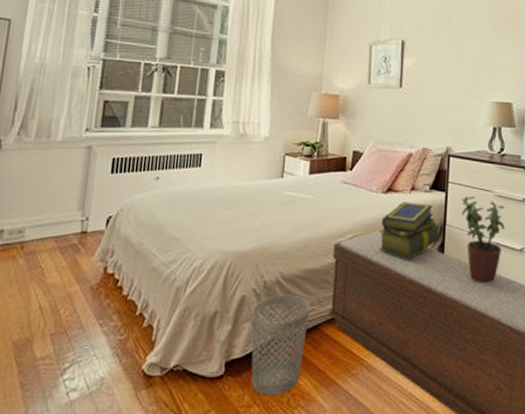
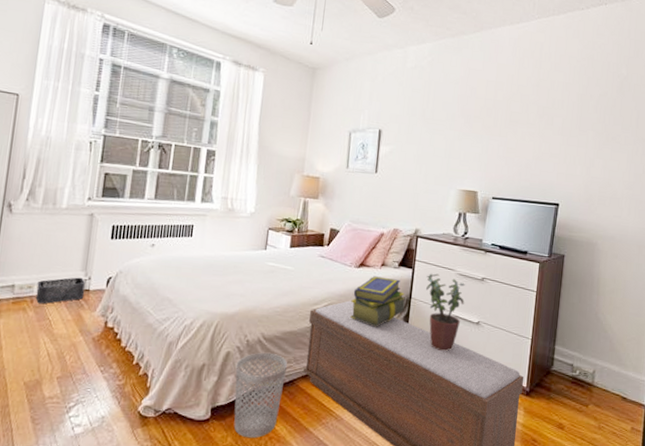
storage bin: none [26,218,83,251] -> present [35,277,86,304]

